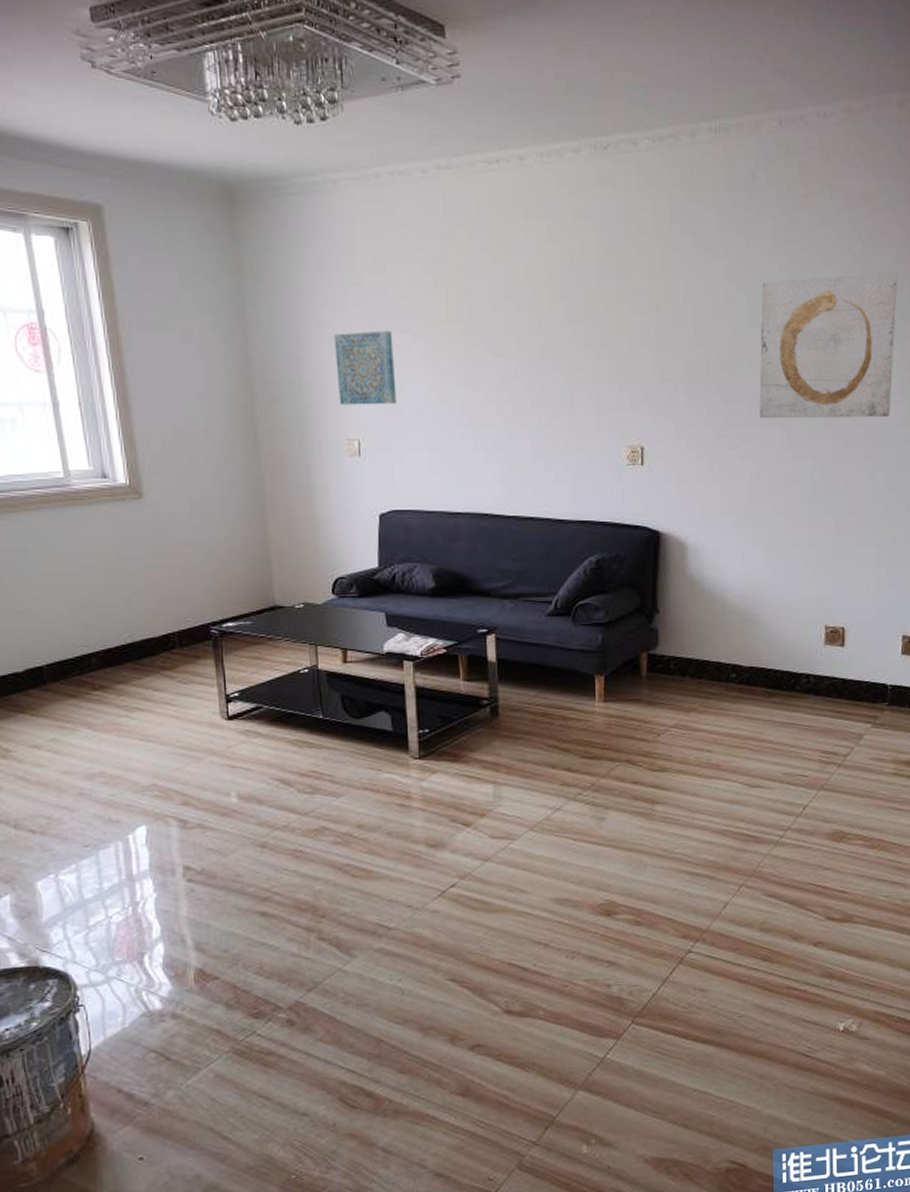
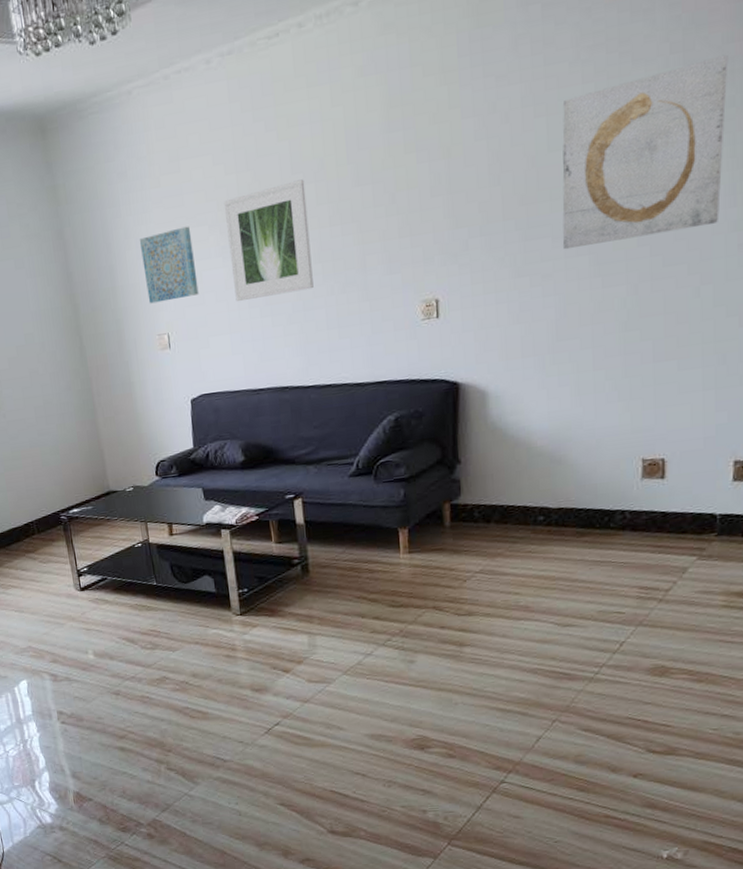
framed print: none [430,306,520,417] -> present [223,179,314,301]

